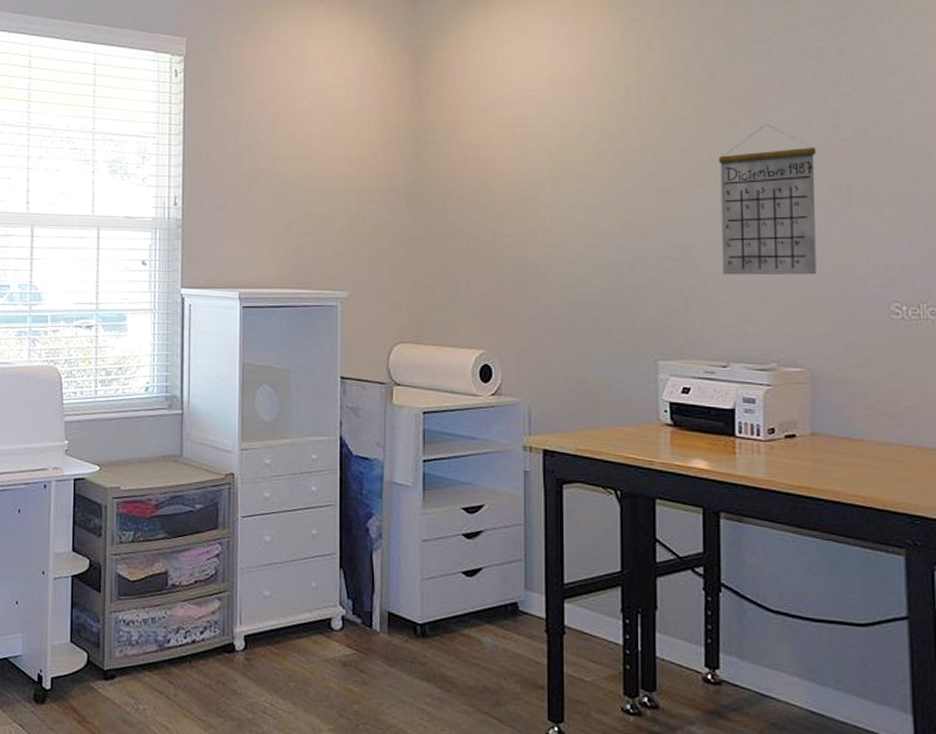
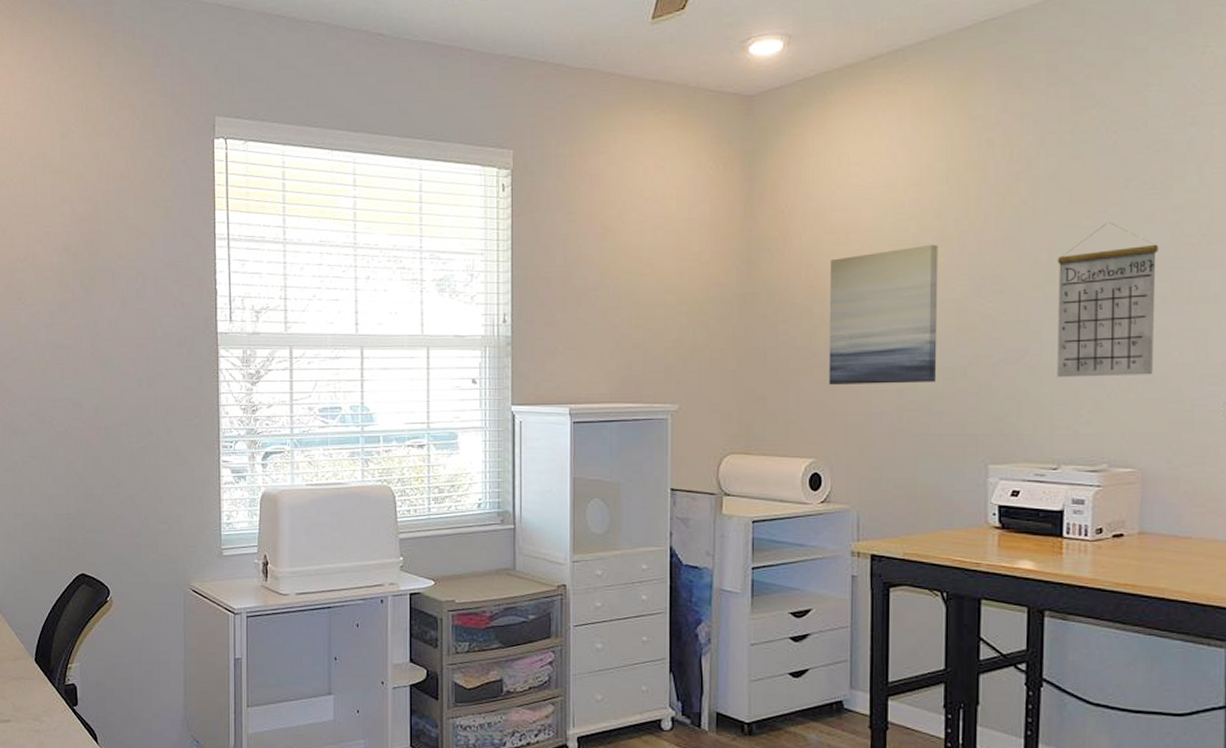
wall art: none [496,140,604,277] -> present [828,244,938,385]

